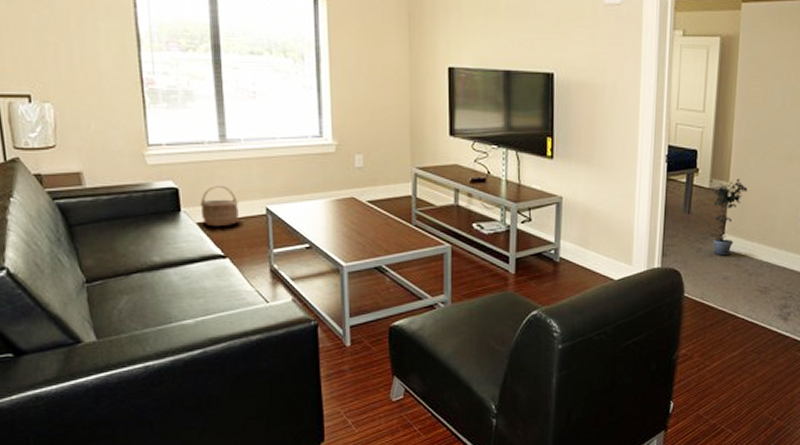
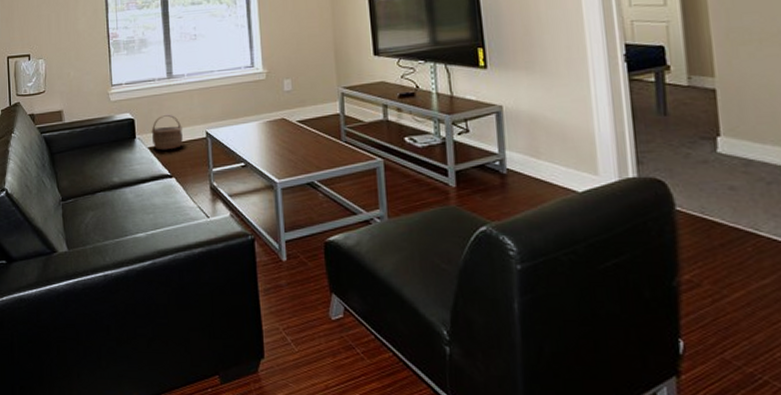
potted plant: present [711,179,747,256] -> none [692,73,743,162]

